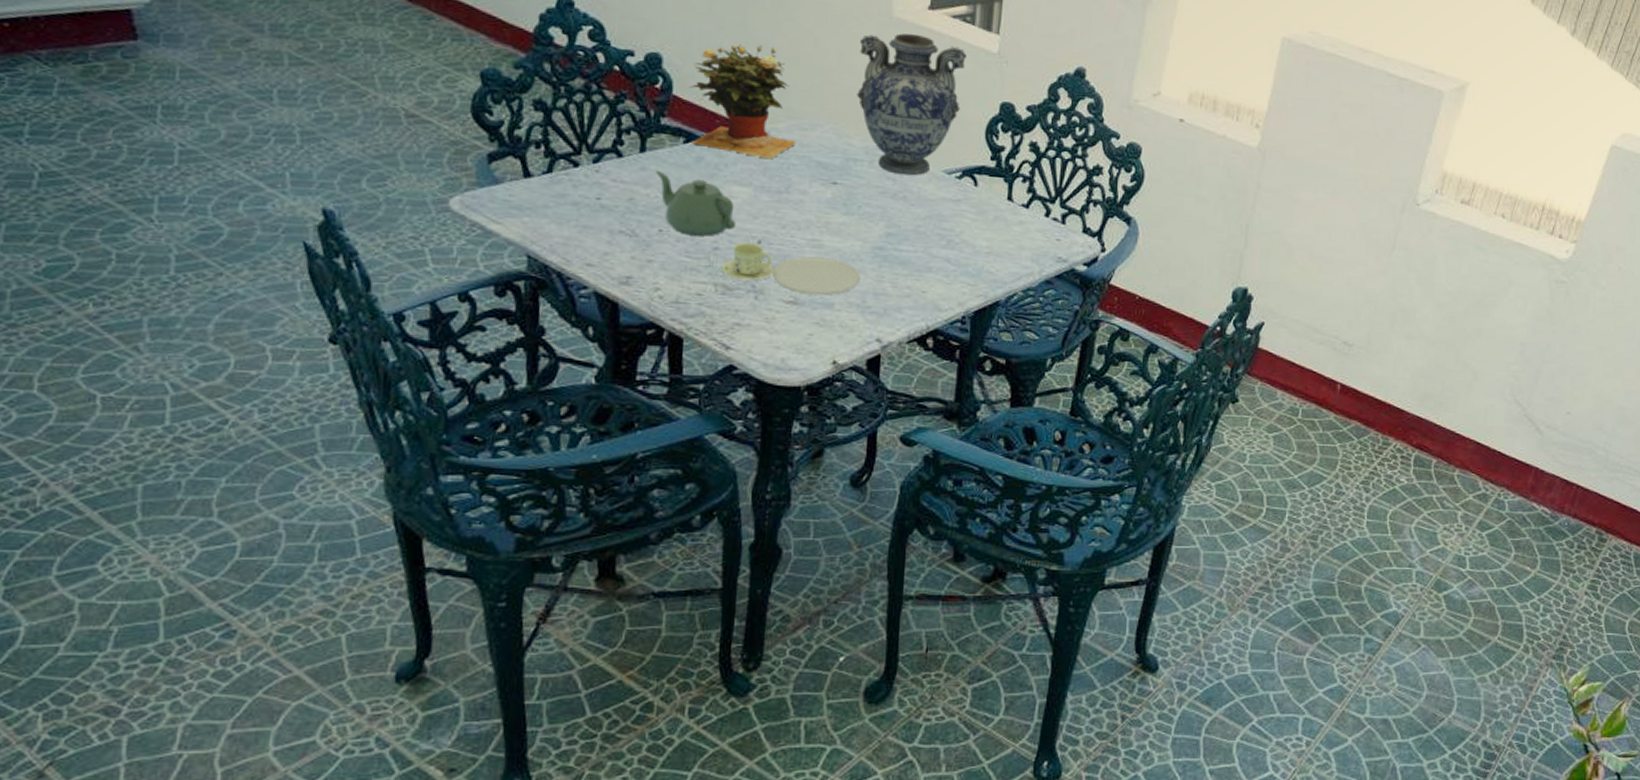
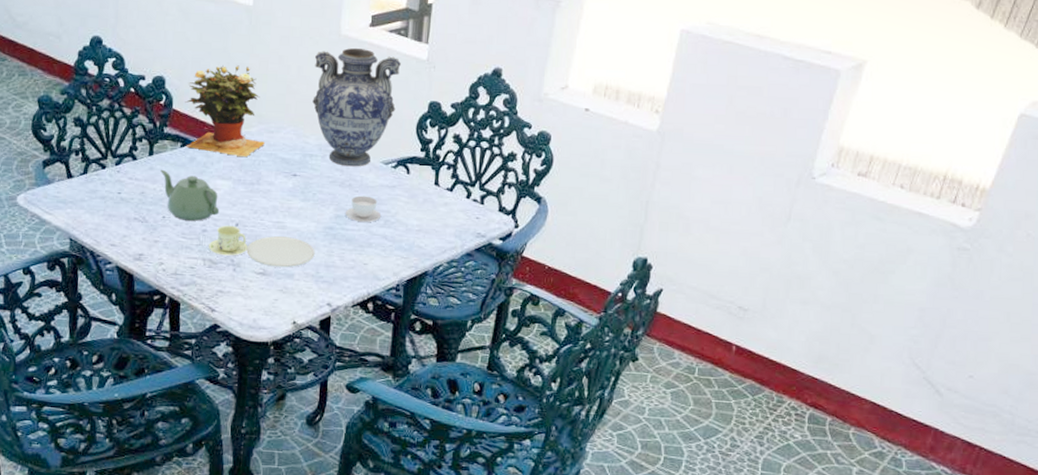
teacup: none [898,210,944,242] -> present [345,195,382,222]

